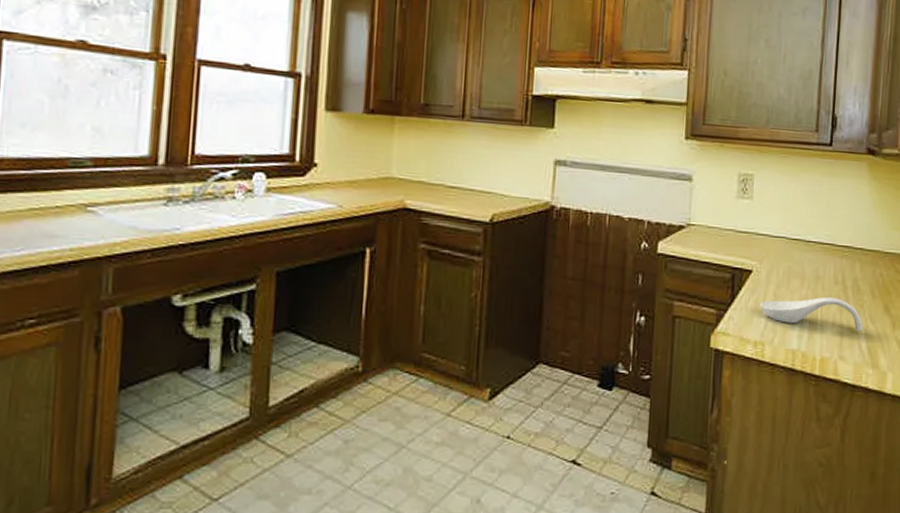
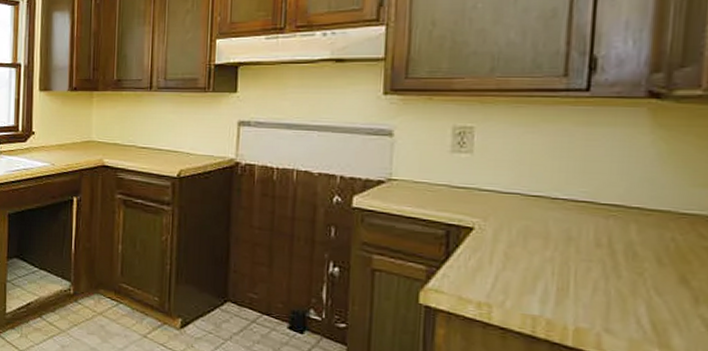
spoon rest: present [760,297,863,332] -> none [485,260,643,304]

